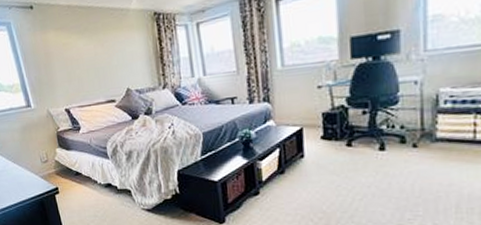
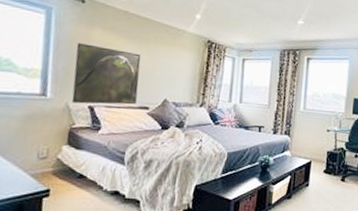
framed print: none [39,46,103,109] -> present [71,43,141,105]

